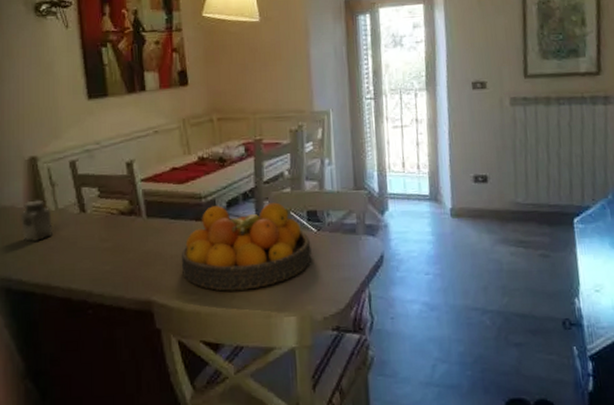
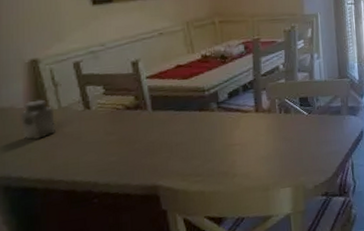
fruit bowl: present [181,202,312,291] -> none [185,91,304,171]

